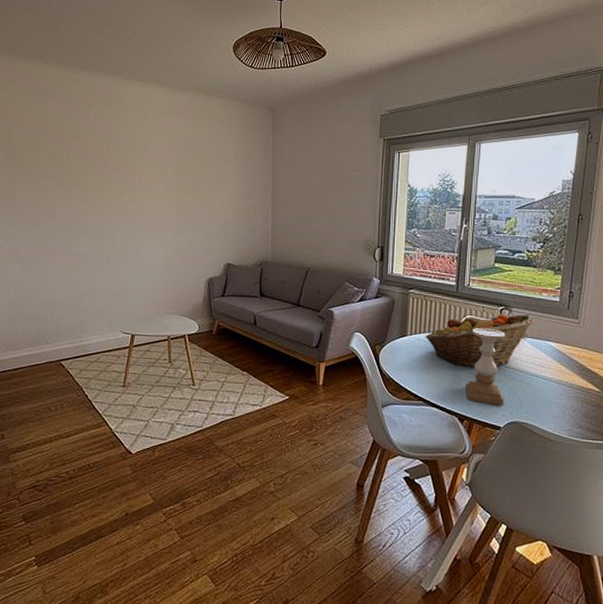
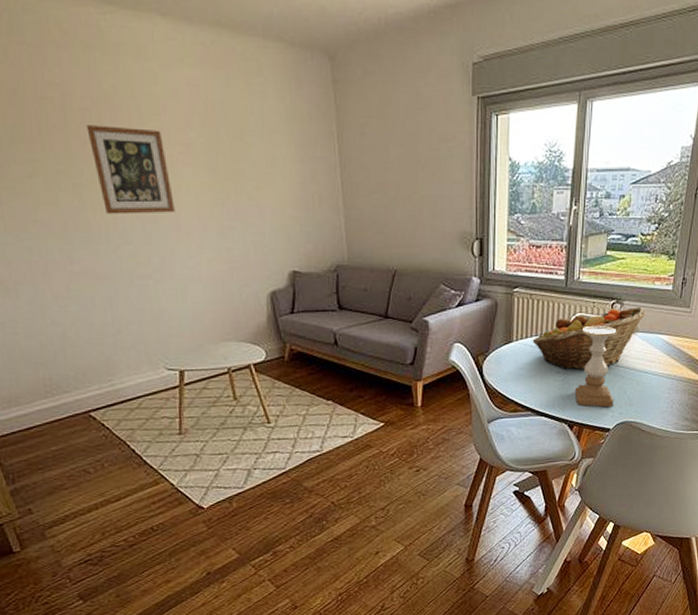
wall art: none [97,154,148,216] -> present [86,125,175,214]

